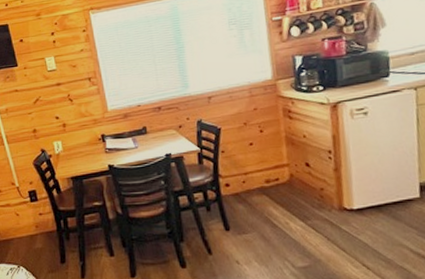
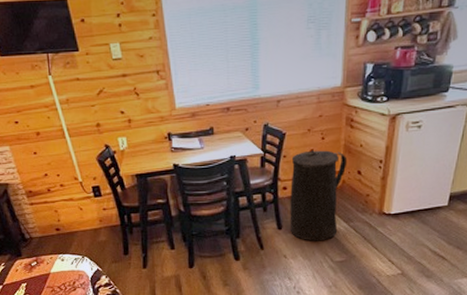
trash can: none [230,142,294,244] -> present [289,149,348,241]

